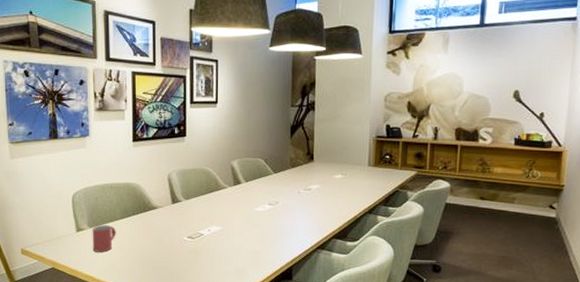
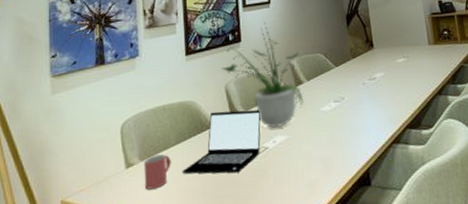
laptop computer: none [125,196,200,251] -> present [182,110,261,174]
potted plant: none [166,120,240,219] -> present [221,21,304,128]

